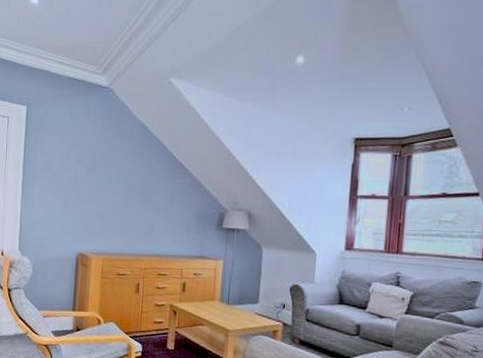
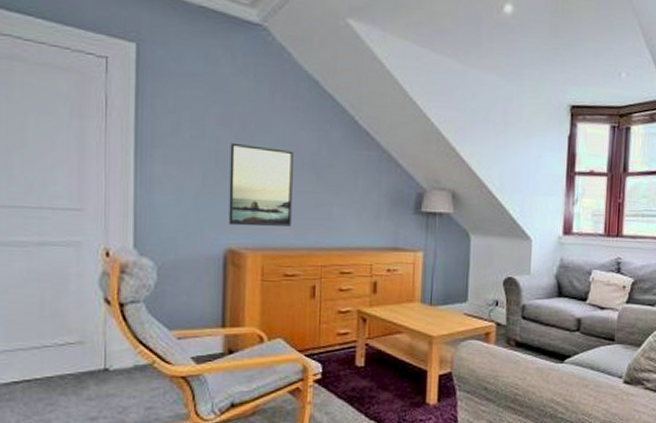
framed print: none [80,174,127,237] -> present [228,142,293,226]

